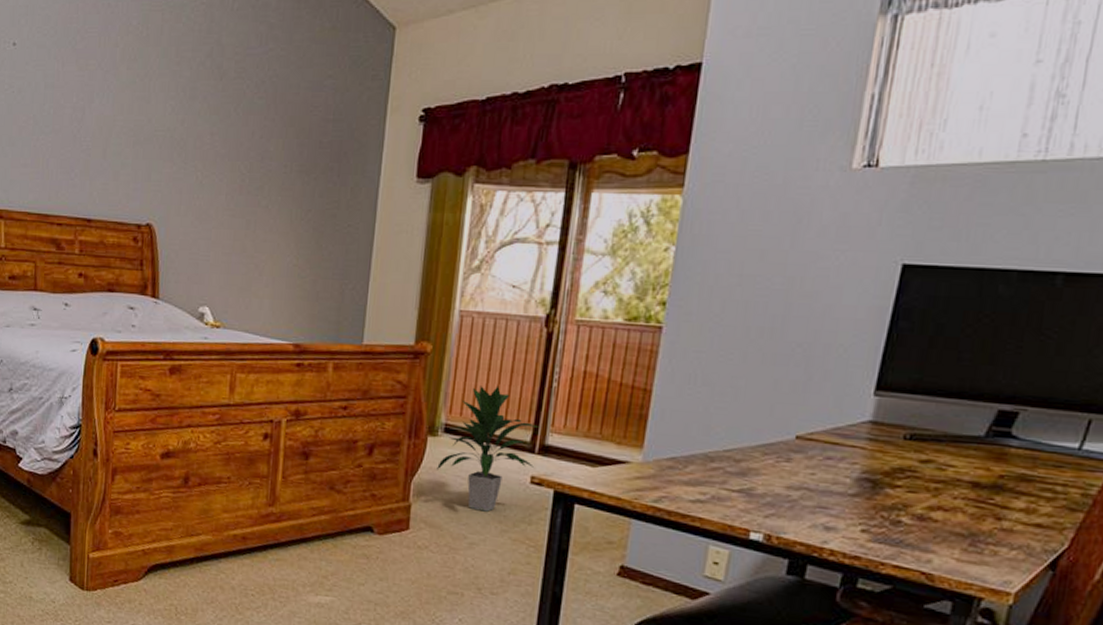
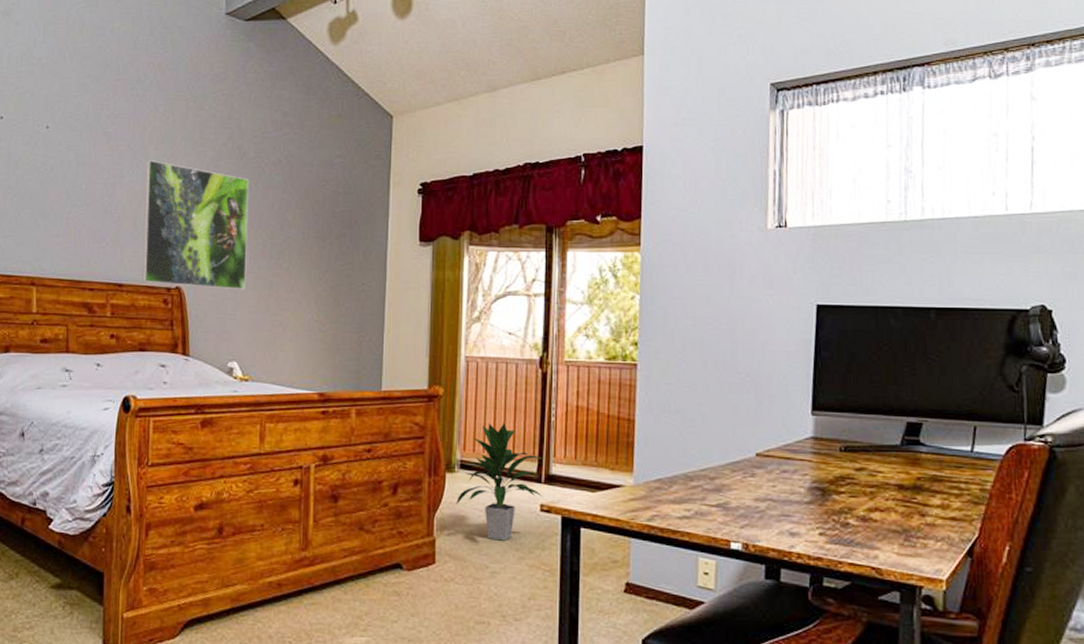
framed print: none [111,81,229,229] -> present [142,160,250,290]

